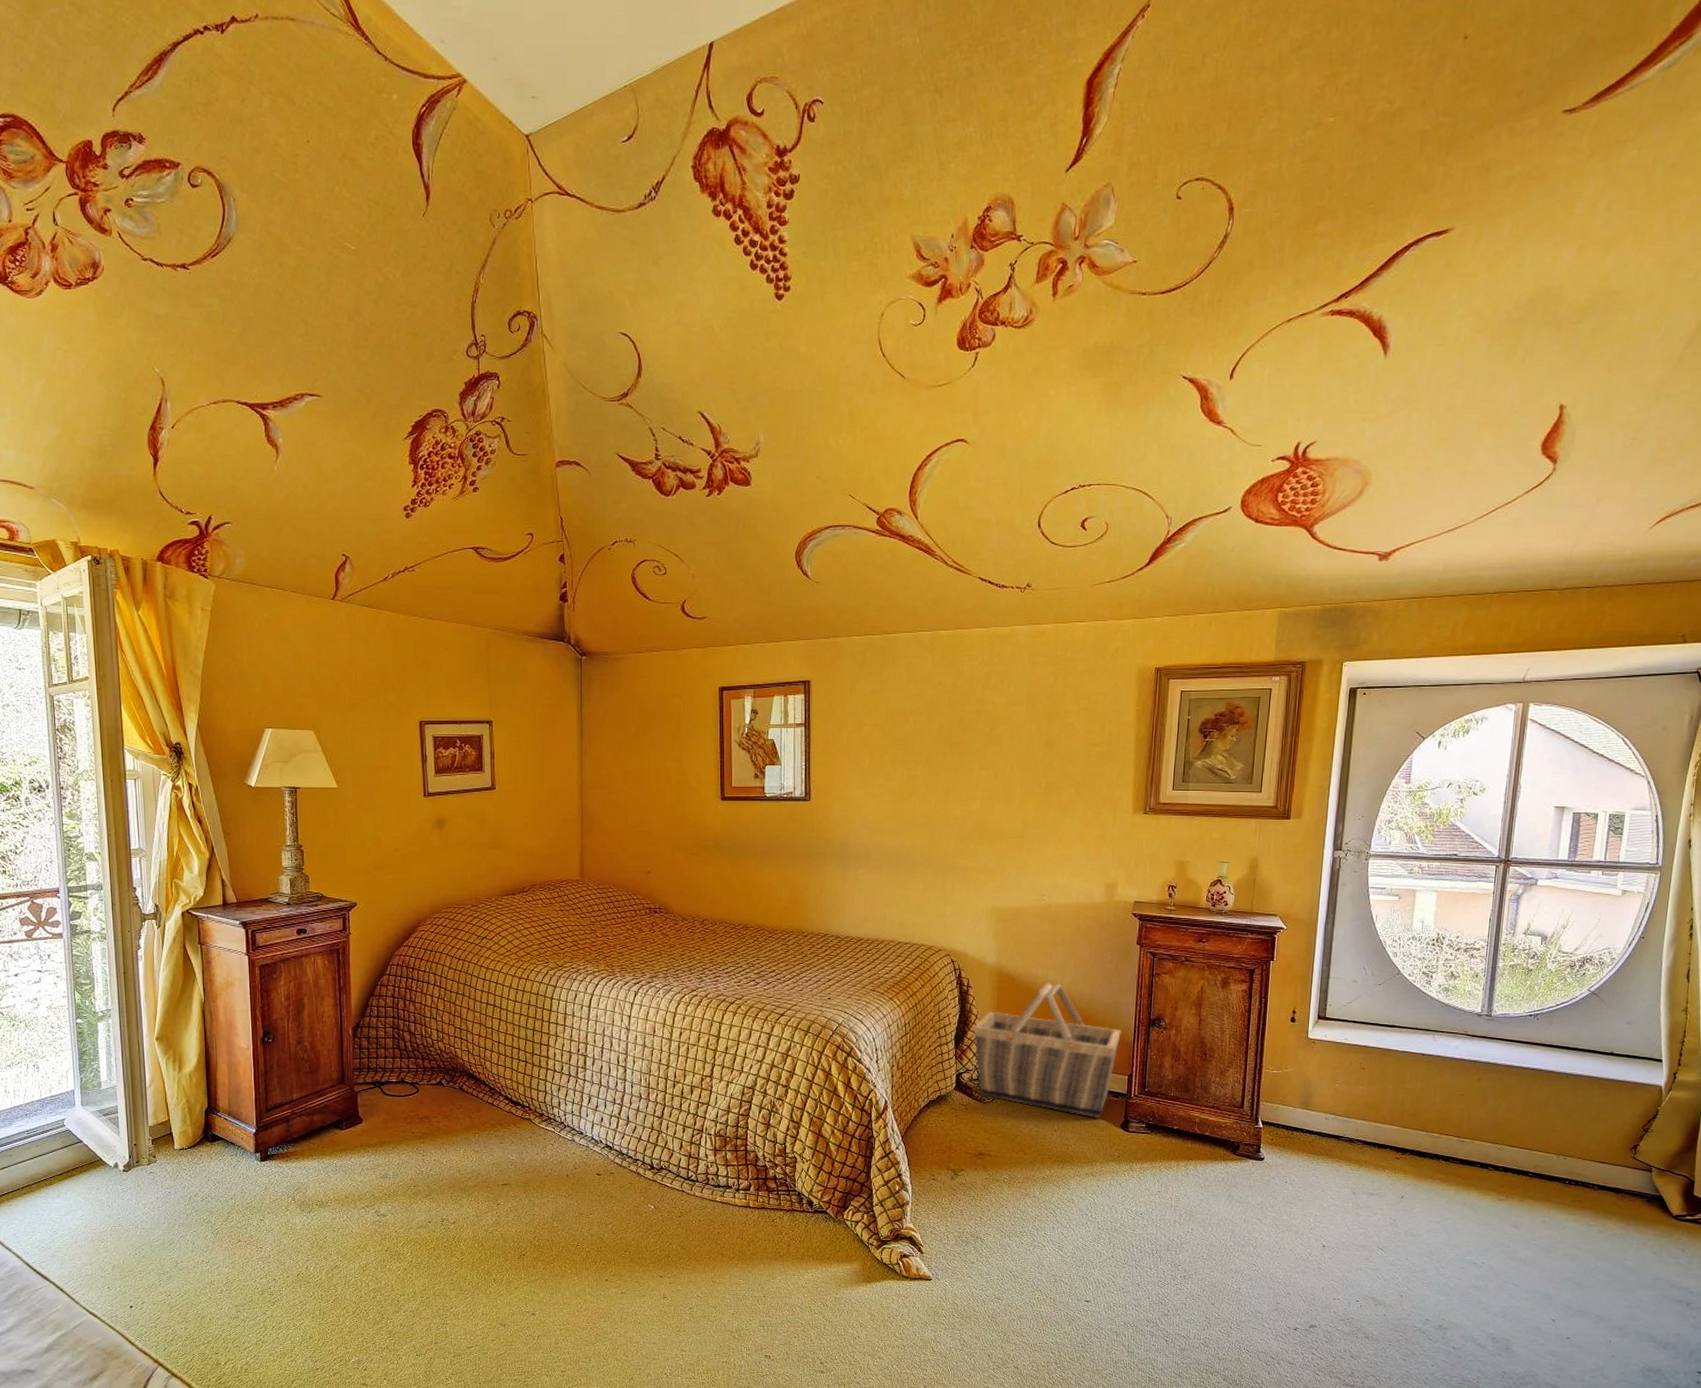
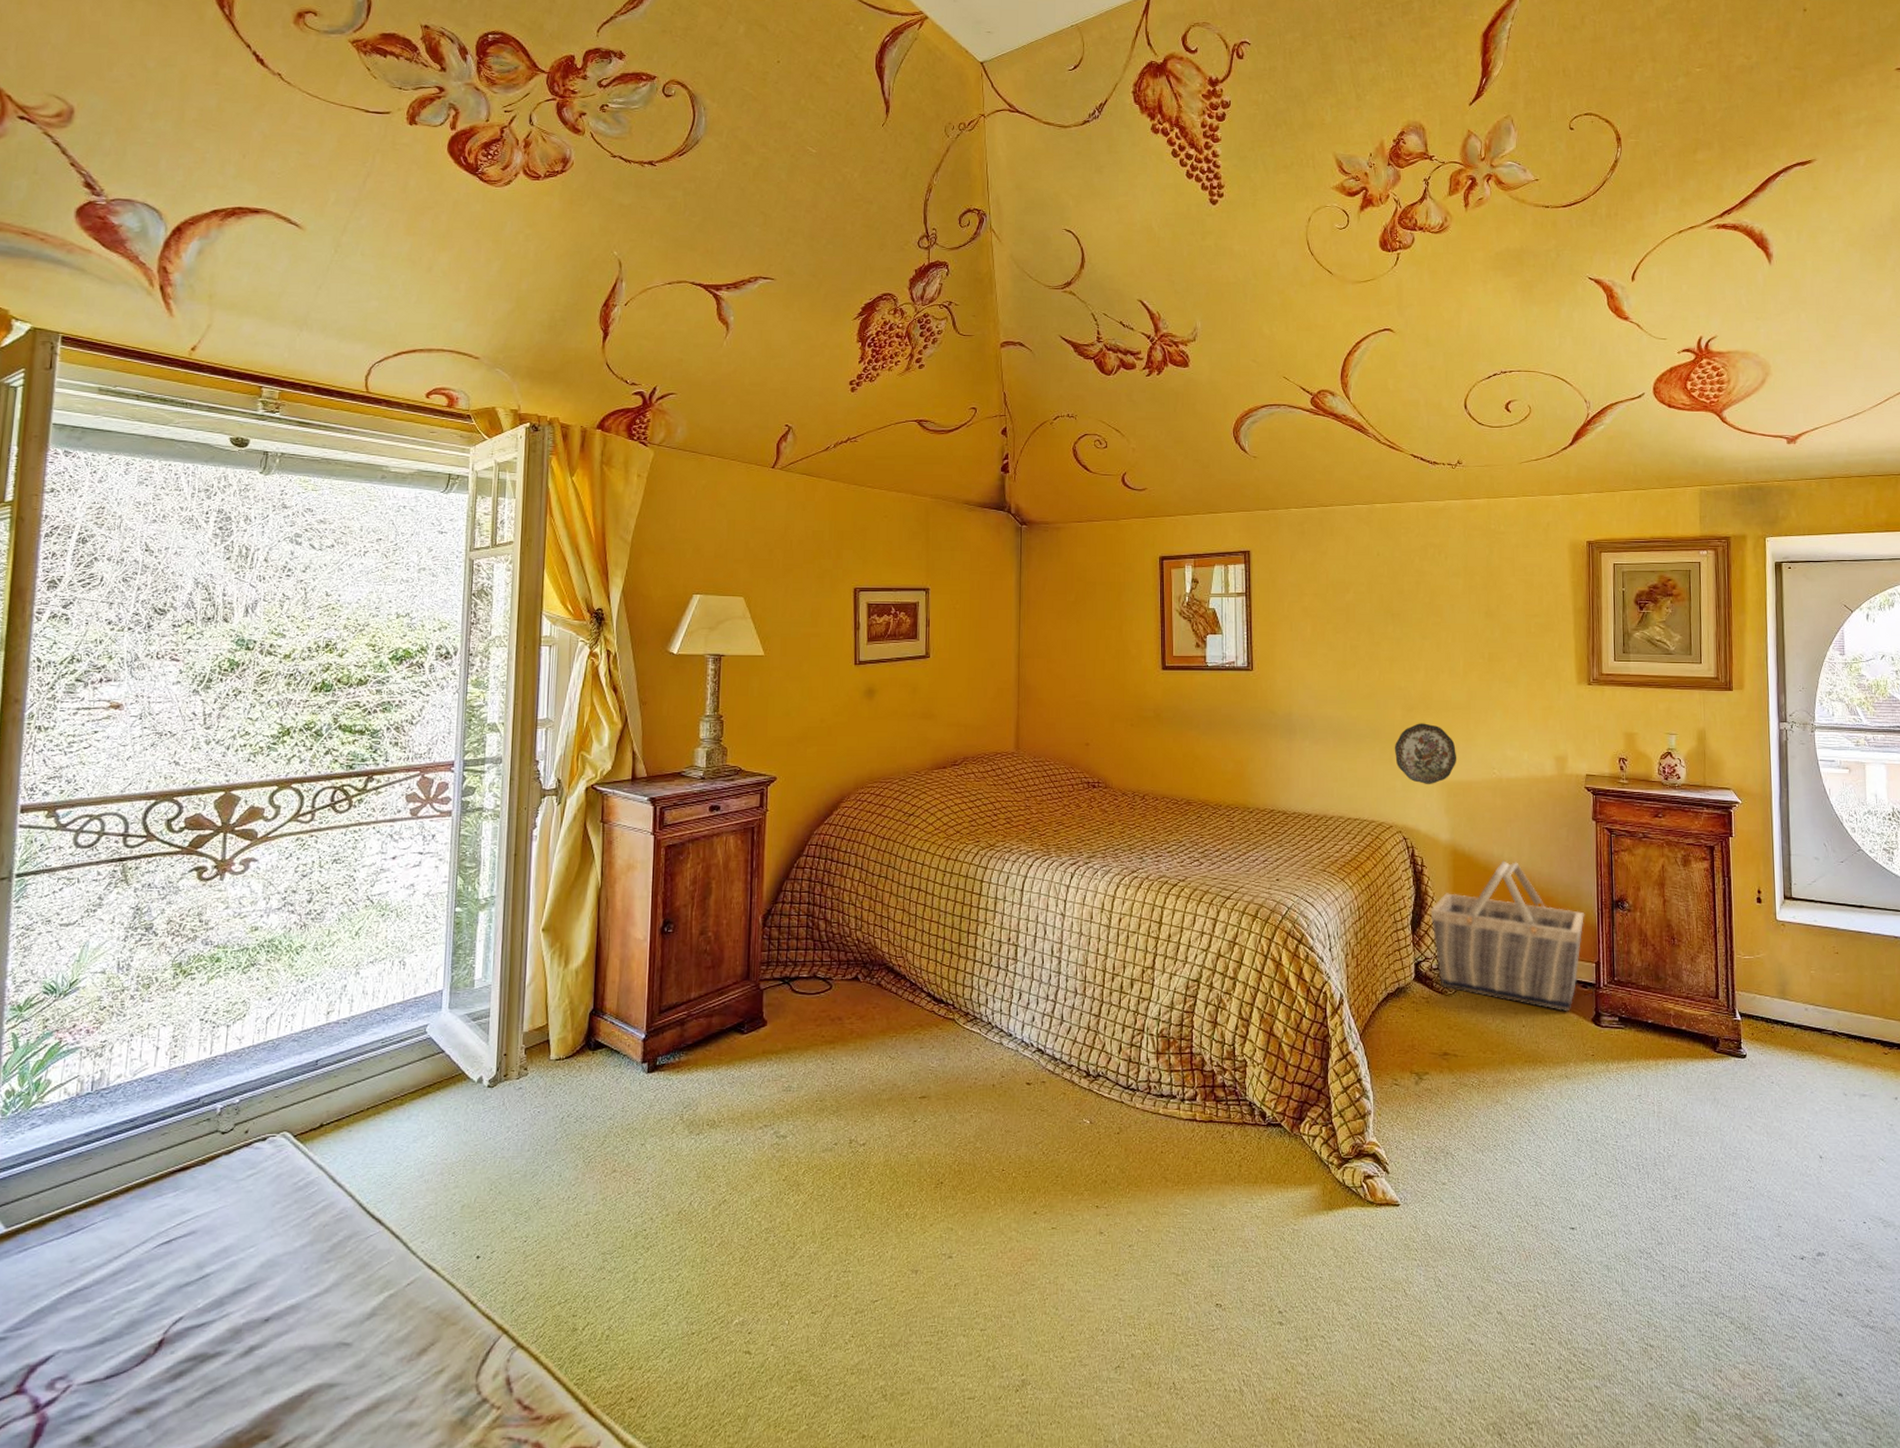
decorative plate: none [946,852,1008,911] -> present [1394,723,1457,785]

